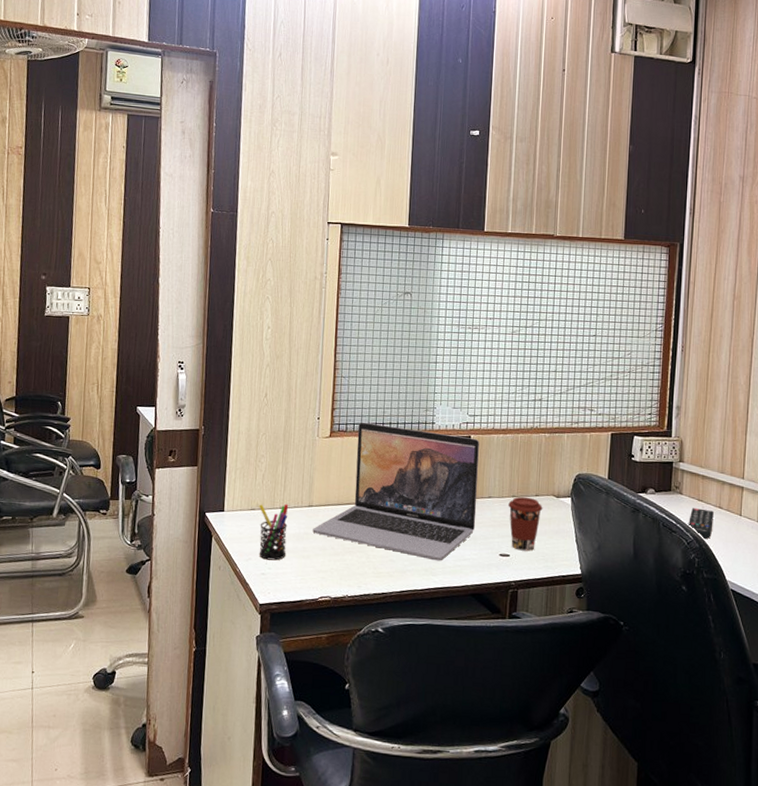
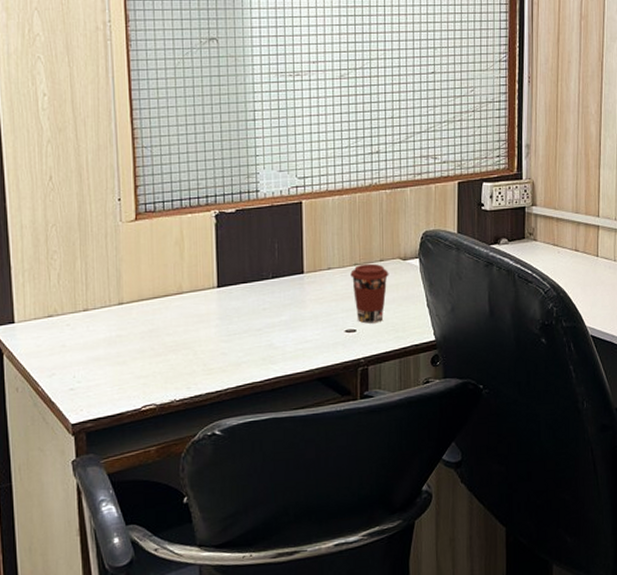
pen holder: present [259,503,289,561] -> none [57,304,98,373]
laptop: present [312,422,479,561] -> none [126,198,316,347]
remote control: present [687,508,714,540] -> none [544,254,570,287]

